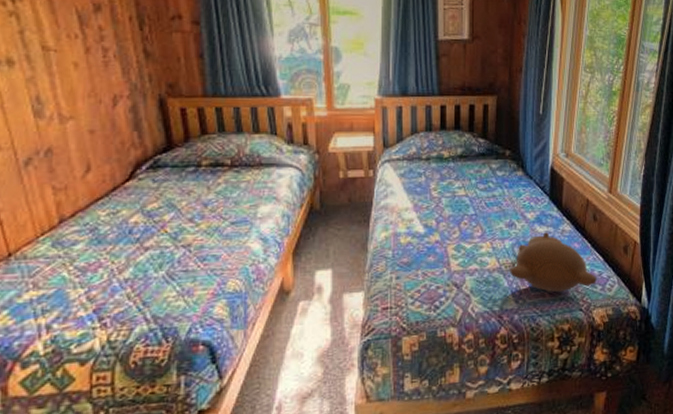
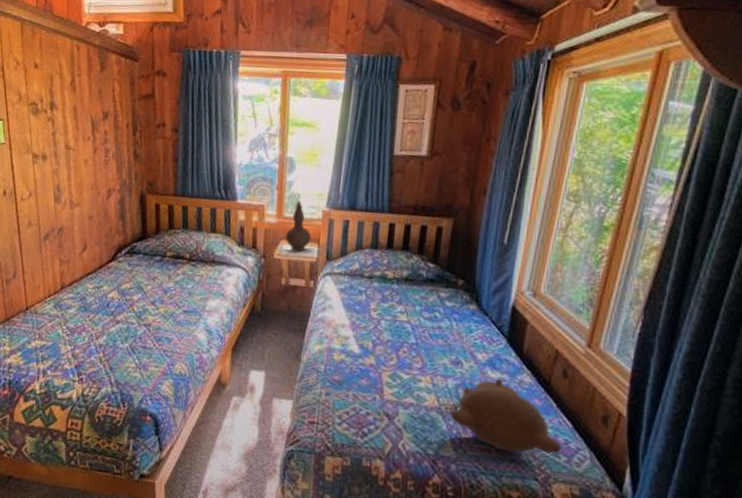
decorative vase: none [339,91,366,143] -> present [285,201,312,252]

